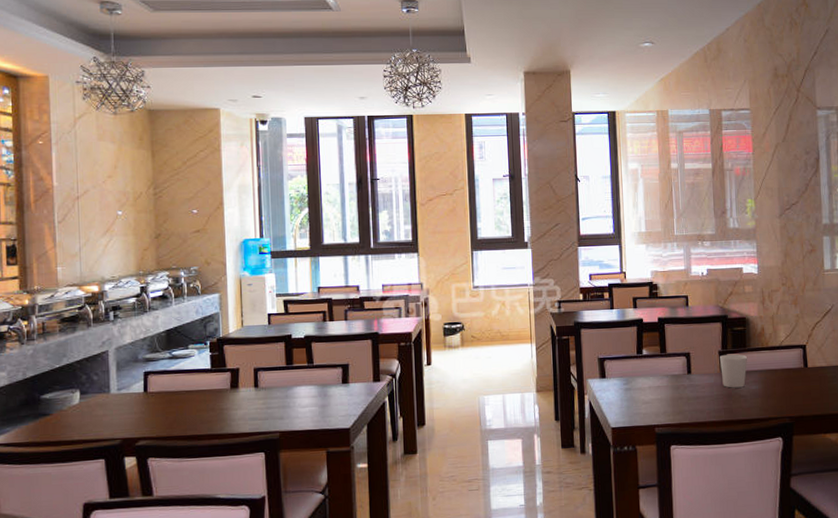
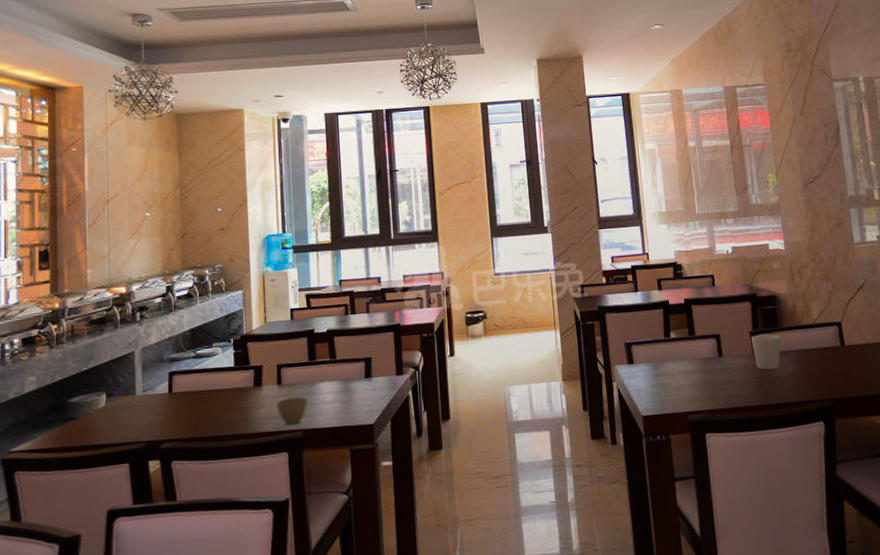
cup: none [253,400,284,427] -> present [276,396,307,425]

